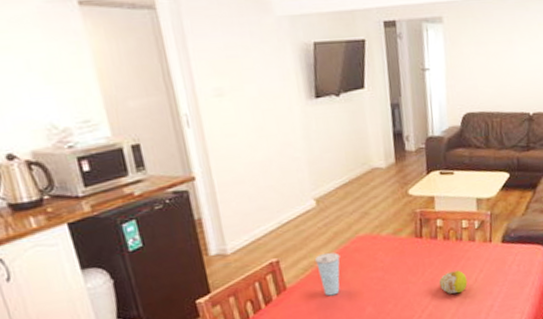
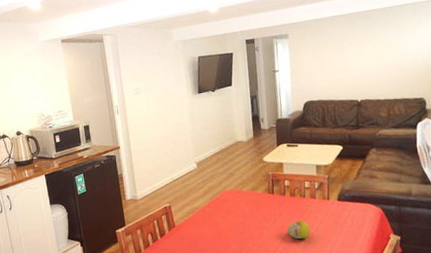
cup: present [314,252,340,296] -> none [195,201,213,234]

